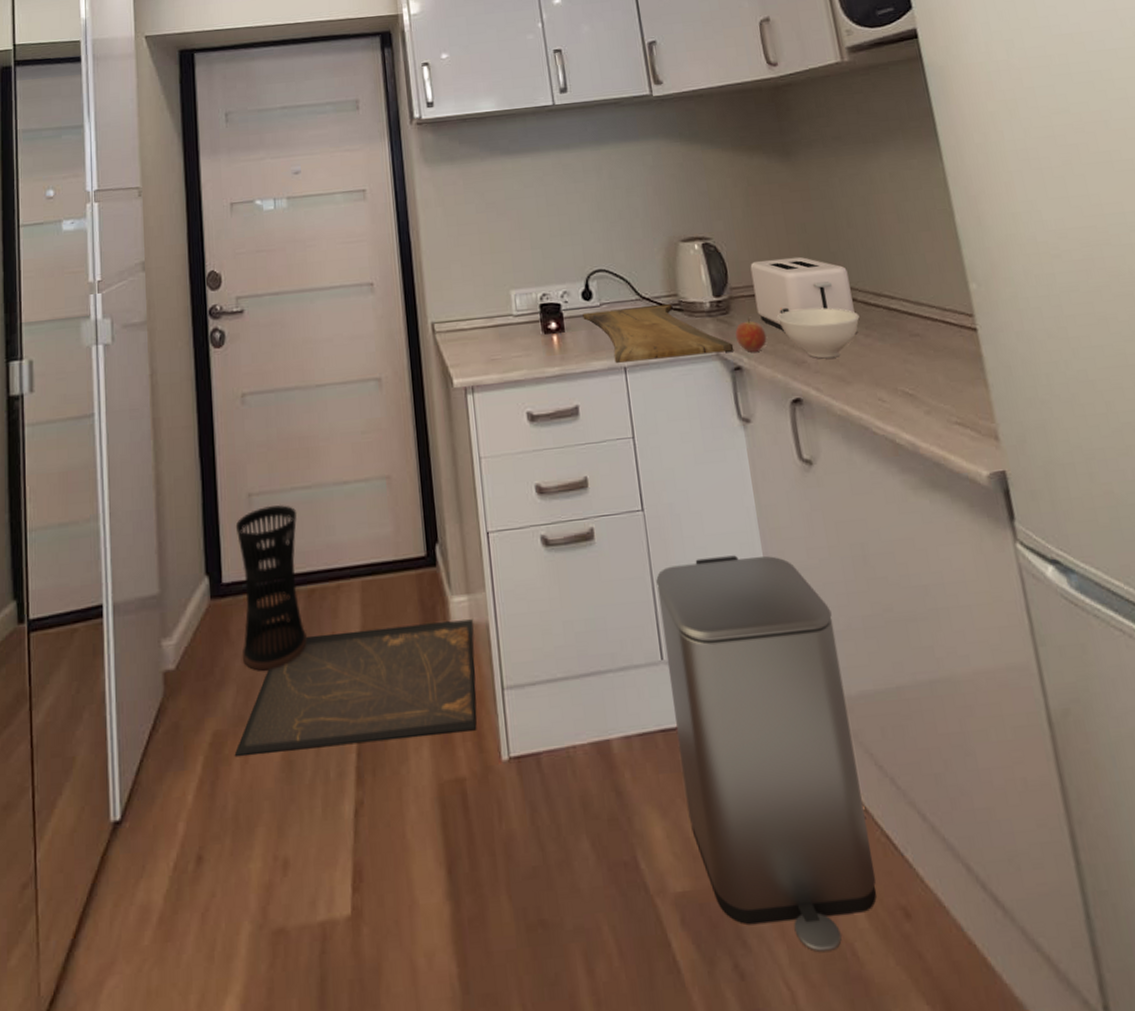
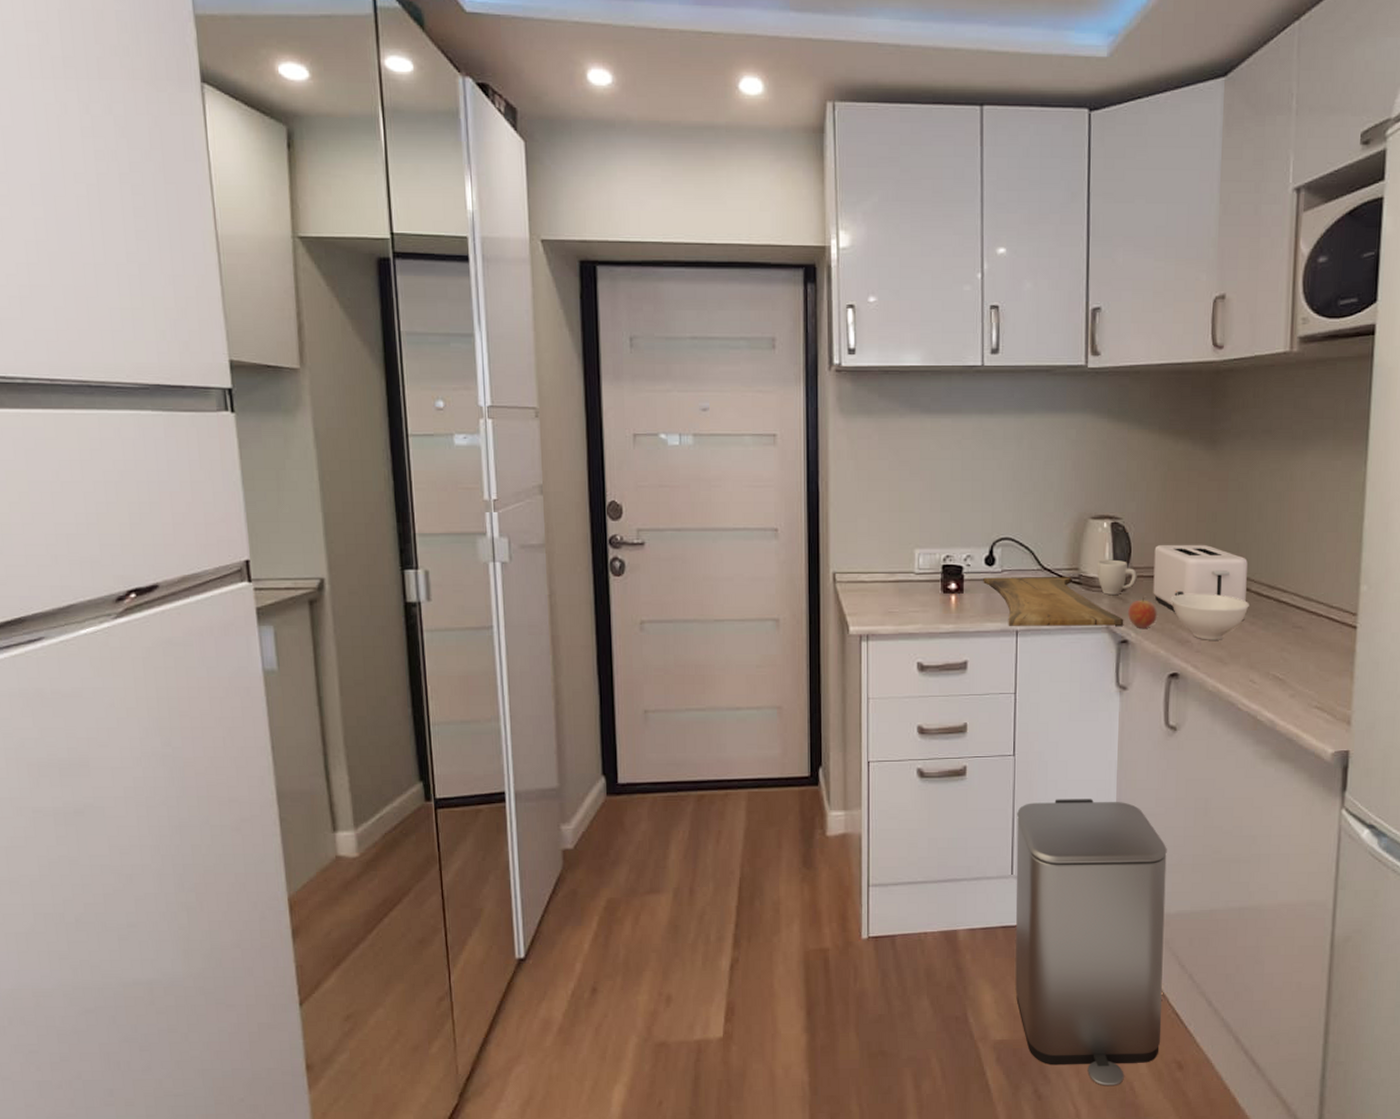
doormat: present [234,619,477,756] -> none [626,830,848,918]
umbrella stand: present [235,505,307,671] -> none [631,723,695,856]
mug: none [695,281,739,319] -> present [1097,559,1137,595]

